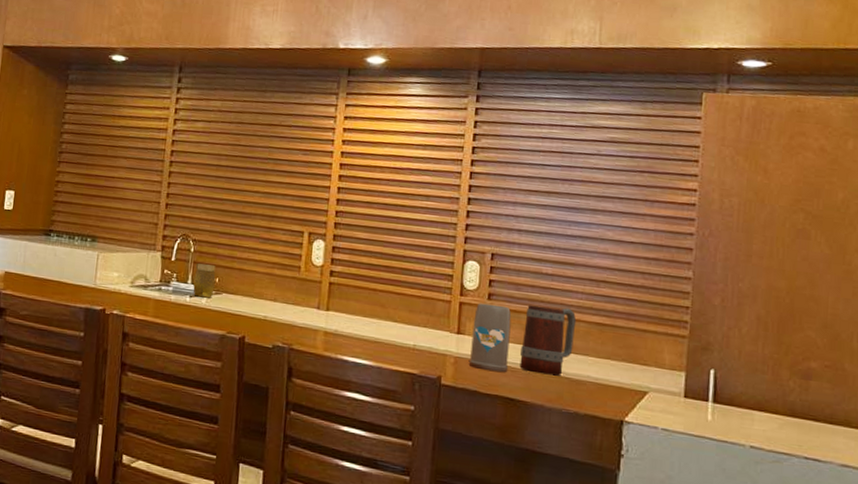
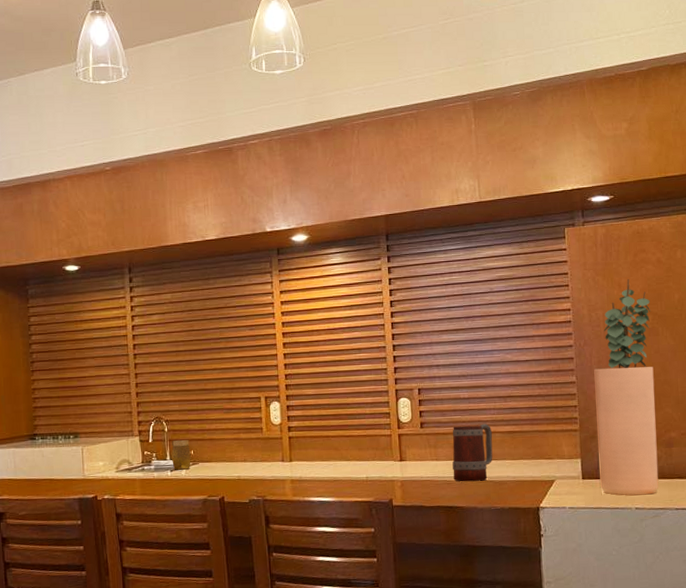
beer mug: present [468,303,512,373] -> none [411,431,445,488]
vase: none [706,164,805,434] -> present [594,278,659,496]

